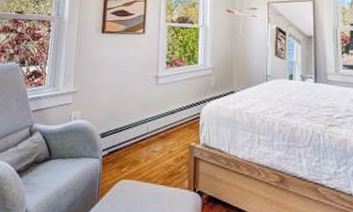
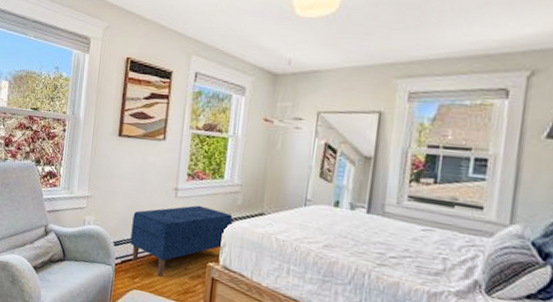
bench: none [116,90,209,162] -> present [130,205,233,276]

